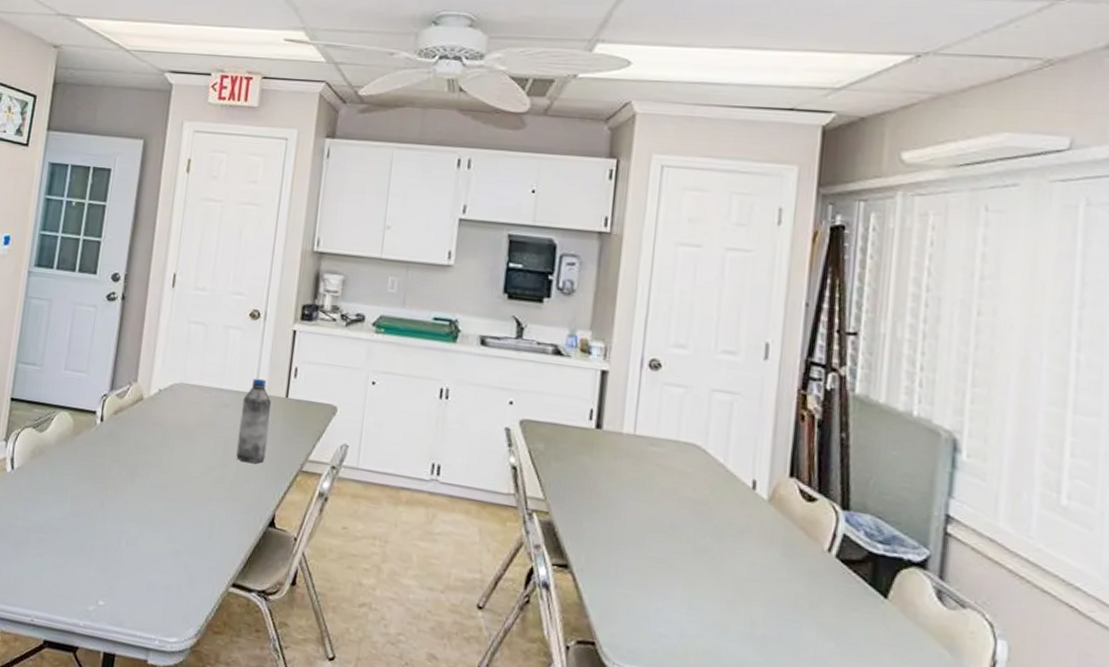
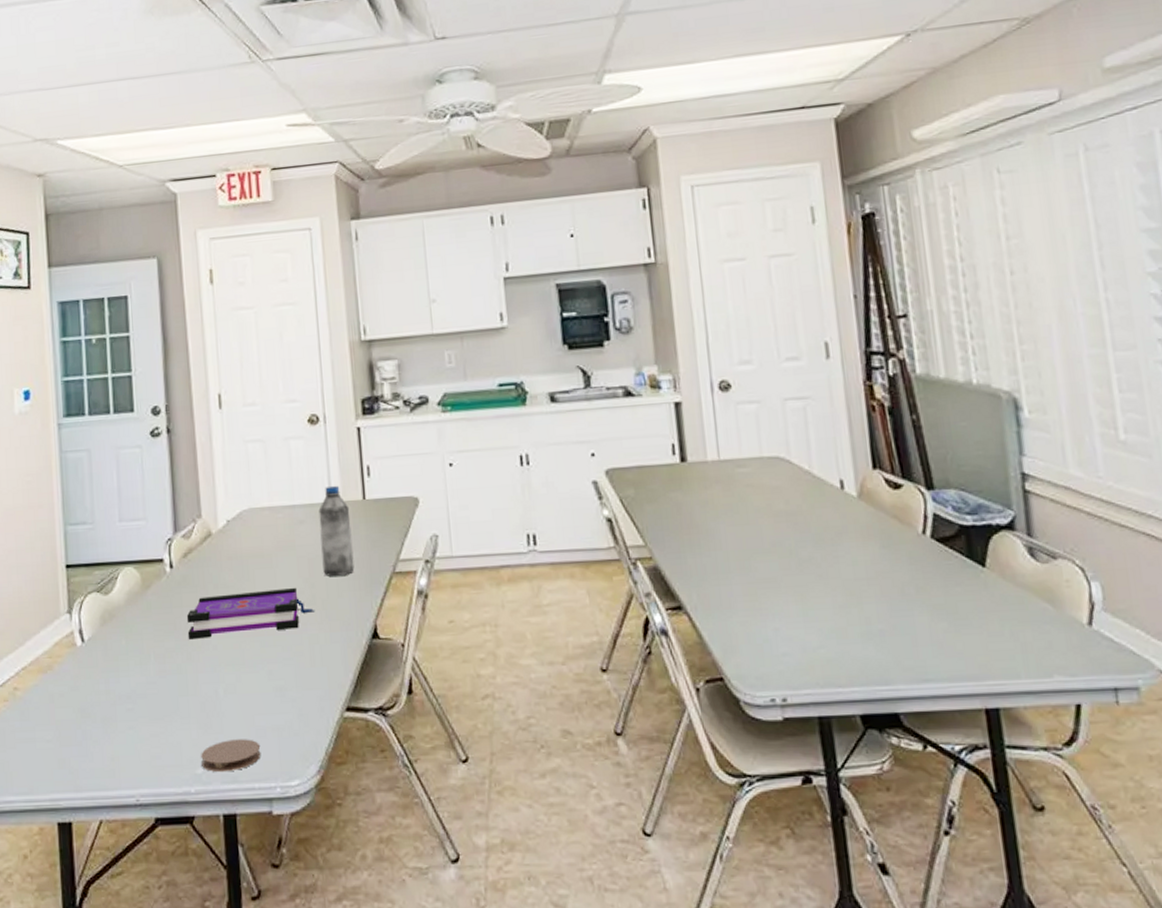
coaster: none [93,586,149,616] -> present [201,739,261,773]
board game: none [104,453,222,502] -> present [186,587,316,639]

